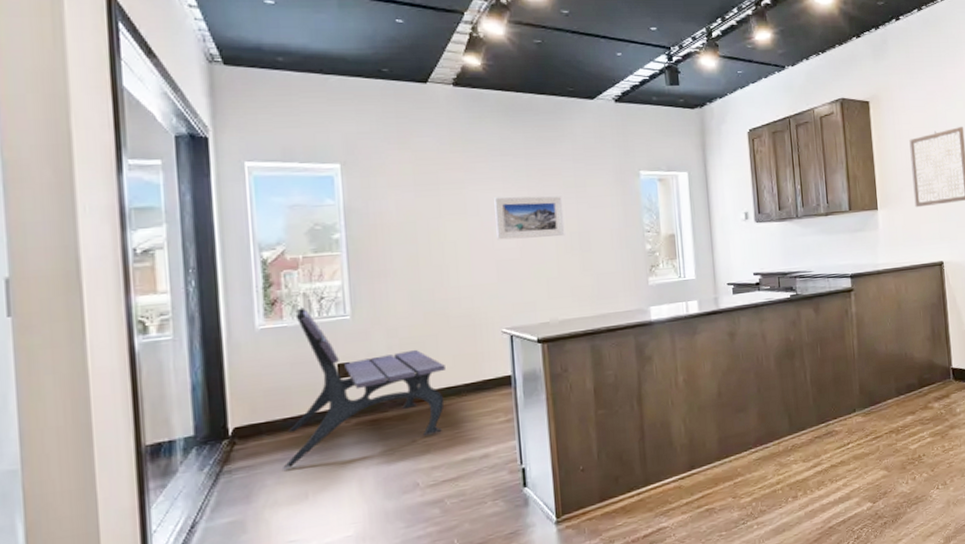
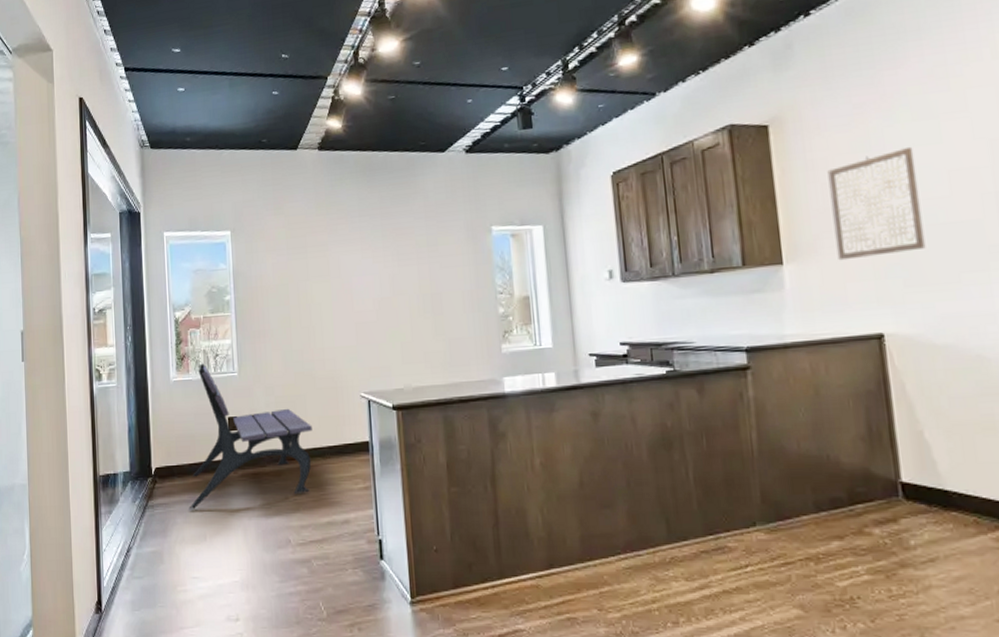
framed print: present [494,196,565,240] -> none [353,256,418,302]

